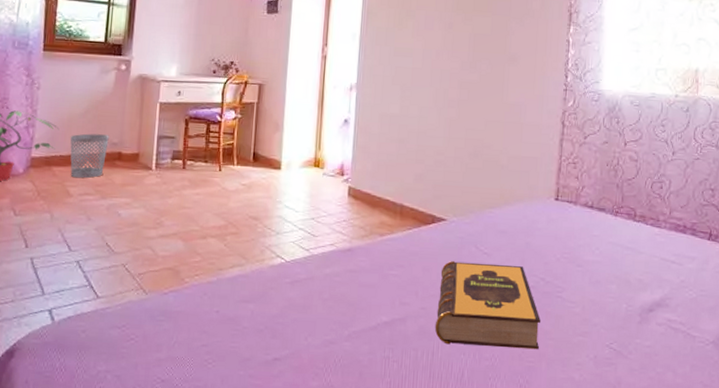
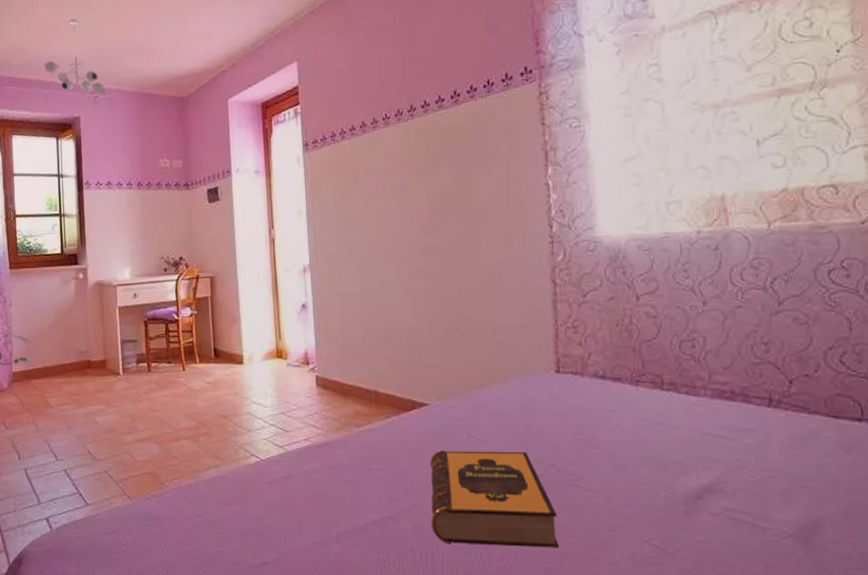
wastebasket: present [70,133,109,178] -> none [43,344,78,389]

